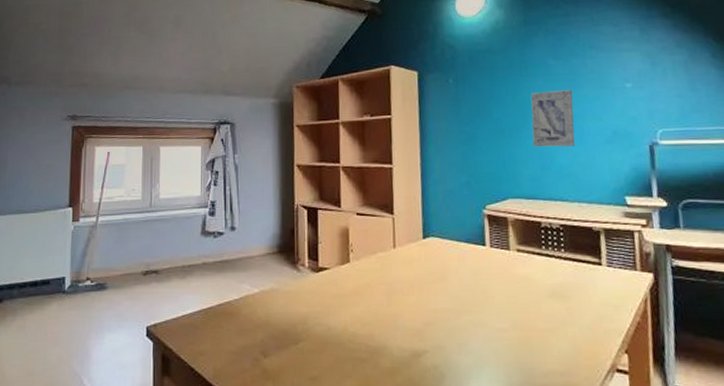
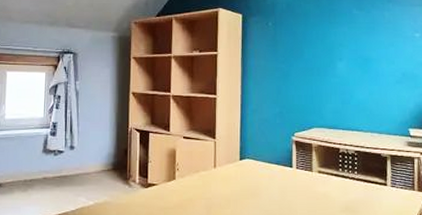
wall art: present [530,90,576,147] -> none [336,37,372,85]

